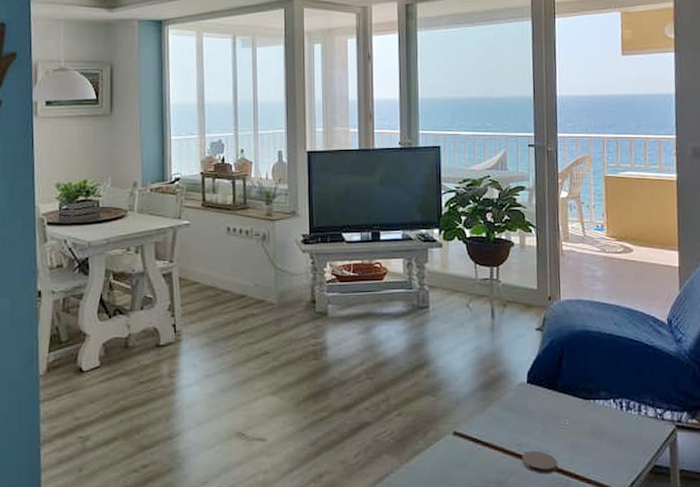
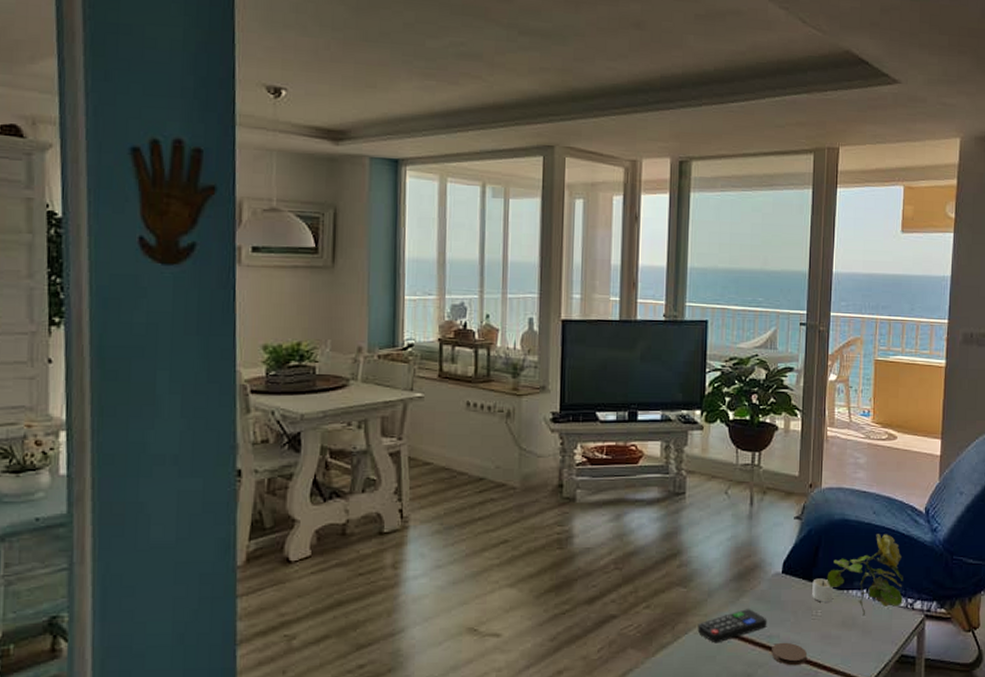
remote control: none [448,417,516,451] -> present [697,609,767,644]
candle: none [558,388,580,412] -> present [812,578,834,602]
flower: none [572,345,652,426] -> present [827,534,903,616]

